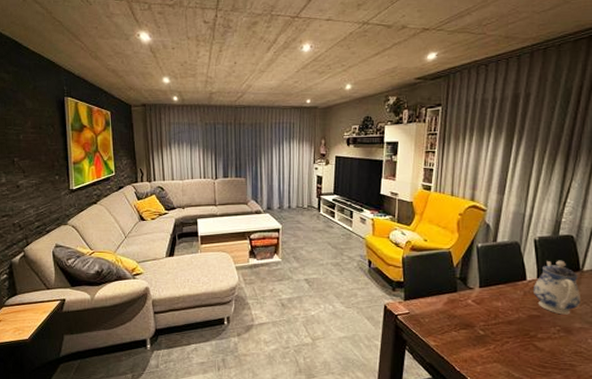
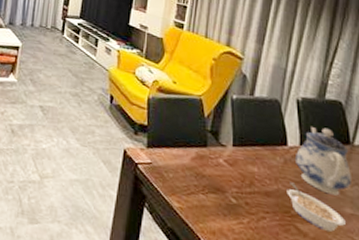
legume: none [526,310,575,344] -> present [287,182,345,232]

